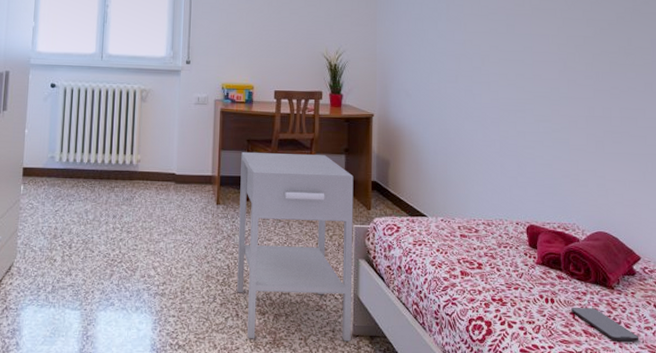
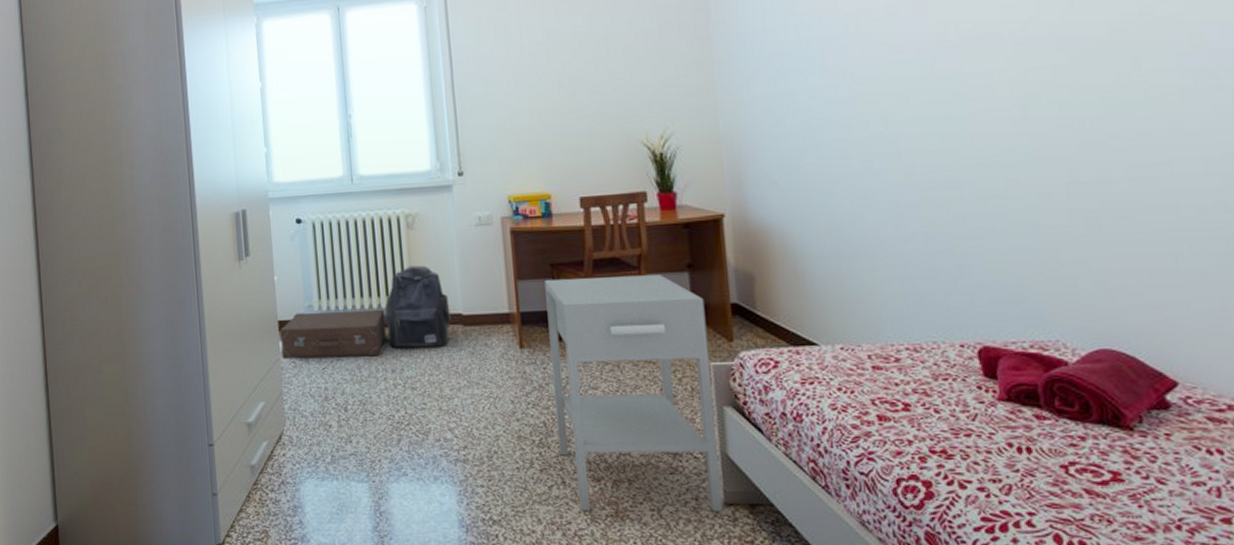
suitcase: none [22,162,114,203] -> present [280,309,386,360]
backpack: none [112,131,167,199] -> present [383,265,451,348]
phone: present [571,308,639,342] -> none [1061,458,1184,504]

